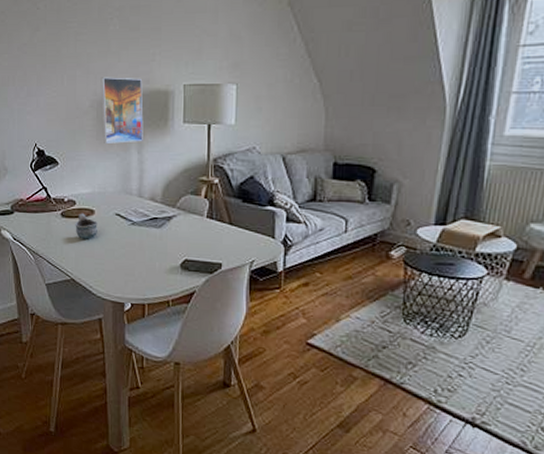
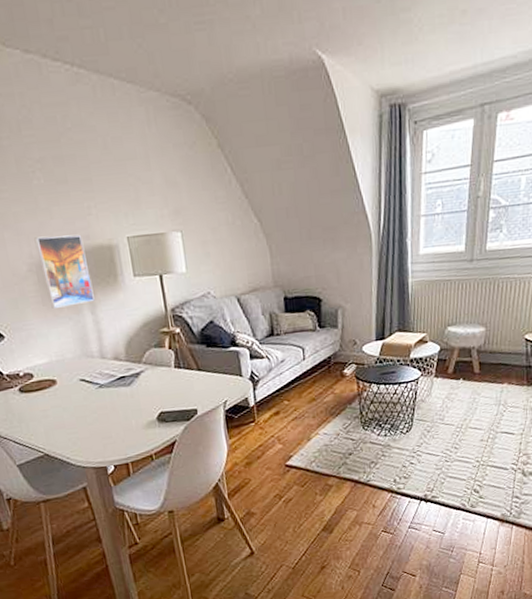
mug: present [75,213,98,240] -> none [37,384,64,412]

